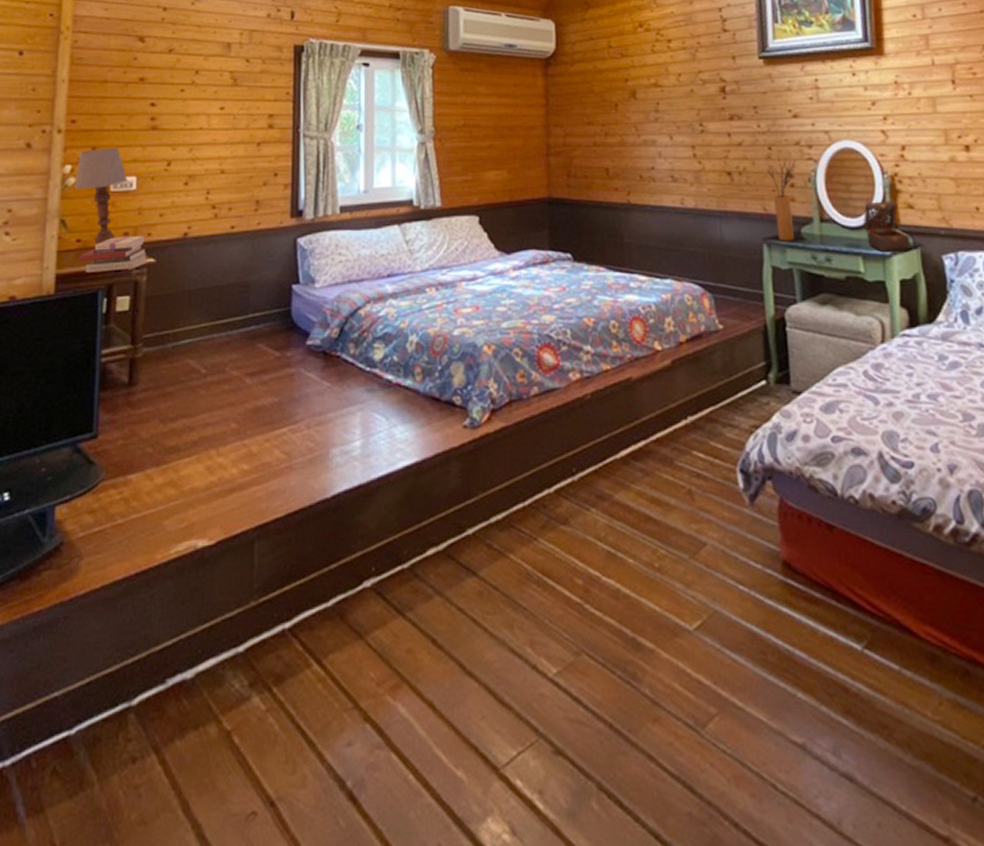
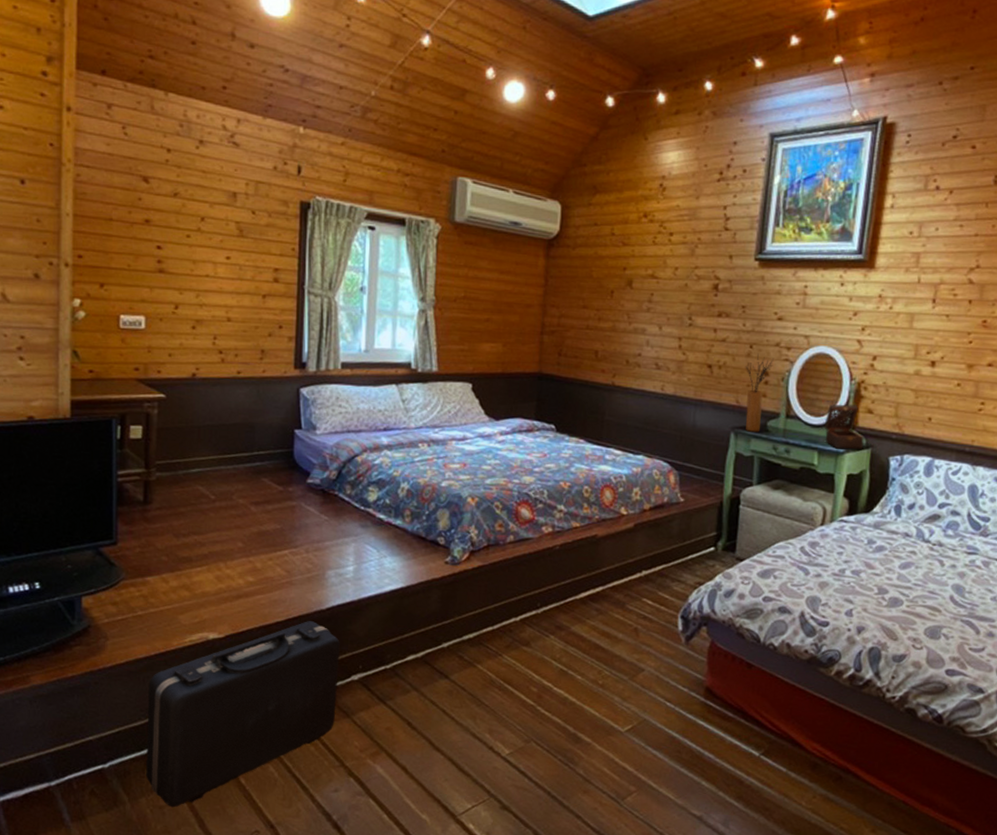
table lamp: present [74,147,128,244] -> none [84,285,137,376]
books: present [78,236,147,273] -> none [91,371,158,404]
suitcase: none [120,514,348,786] -> present [146,621,340,808]

